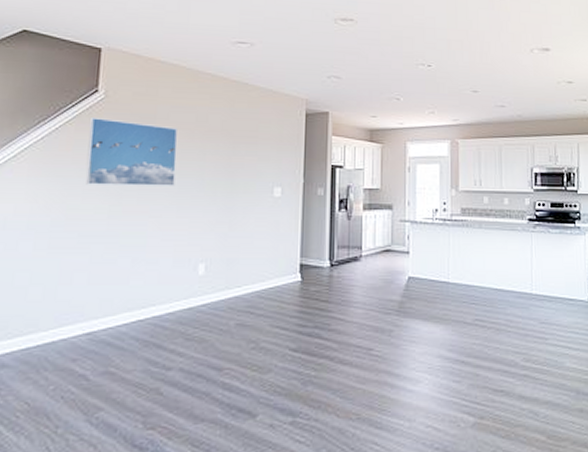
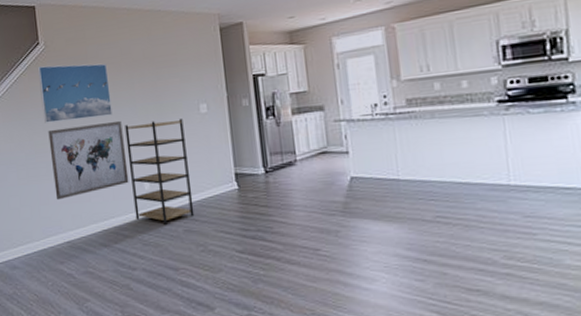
wall art: none [82,193,184,280] -> present [48,120,129,201]
shelving unit: none [181,198,254,317] -> present [125,119,195,225]

